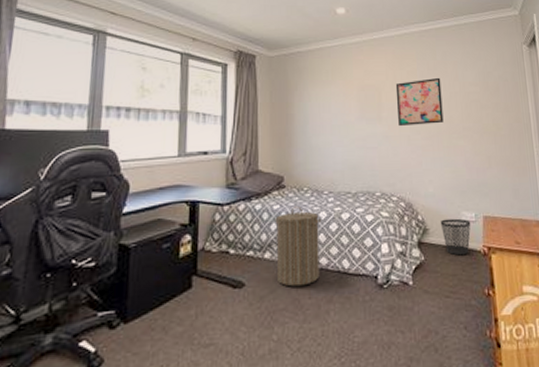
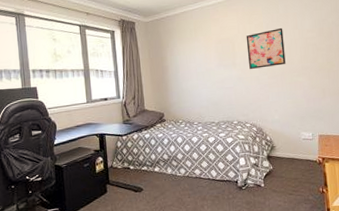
laundry hamper: present [275,205,322,287] -> none [160,133,195,190]
wastebasket: present [440,218,471,256] -> none [284,137,309,165]

